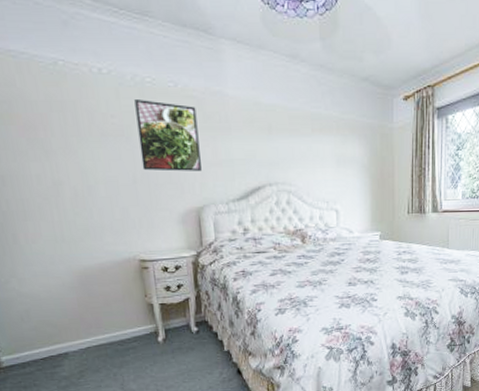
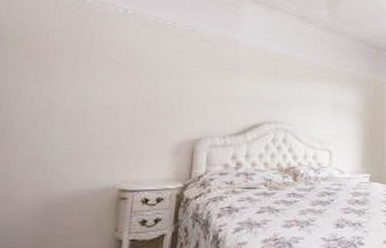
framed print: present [134,100,202,171] -> none [145,38,209,105]

